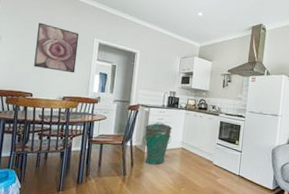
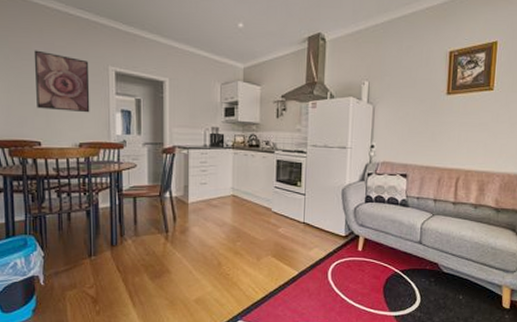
trash can: present [143,122,173,165] -> none [185,166,219,218]

